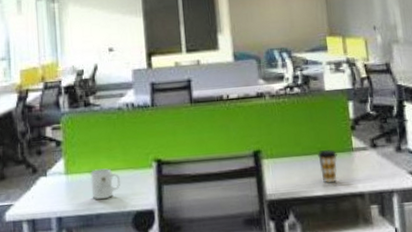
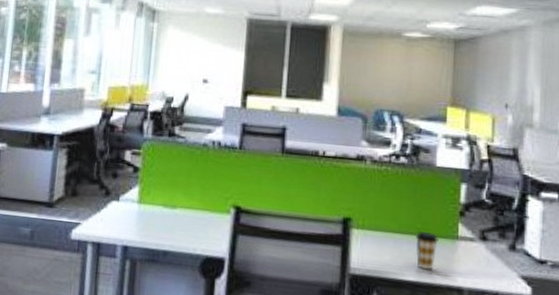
mug: present [90,168,121,200] -> none [162,203,195,238]

